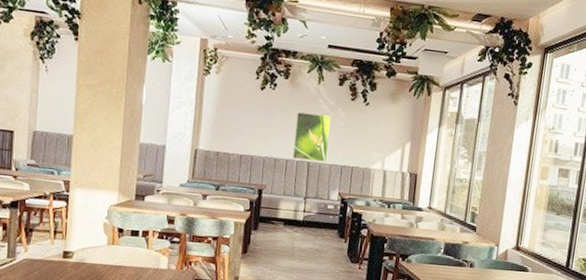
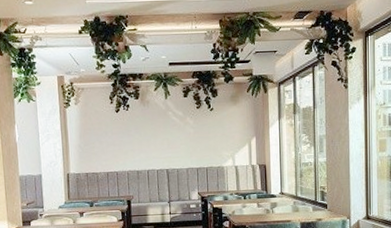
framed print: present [293,112,331,162] -> none [151,125,183,168]

